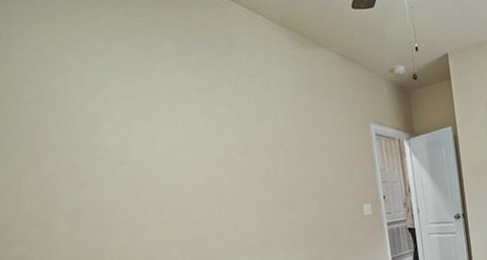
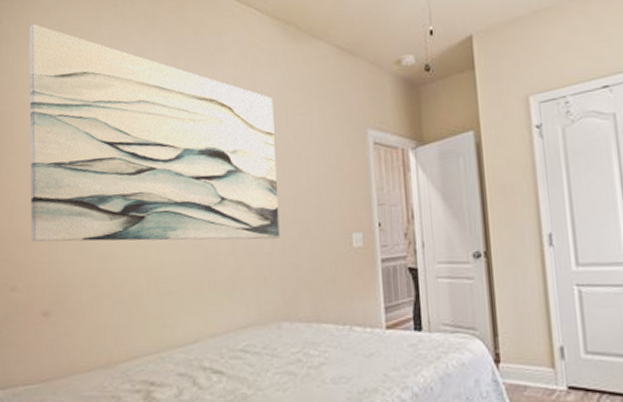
wall art: none [10,9,303,224] -> present [29,24,280,242]

